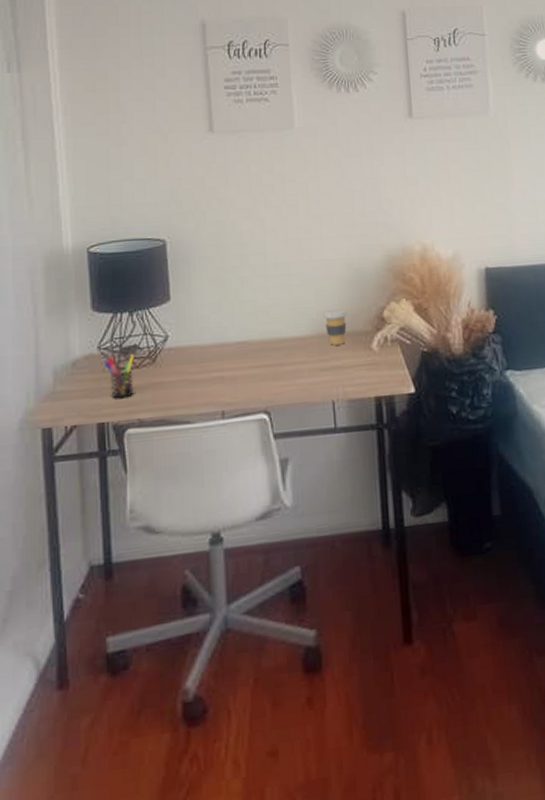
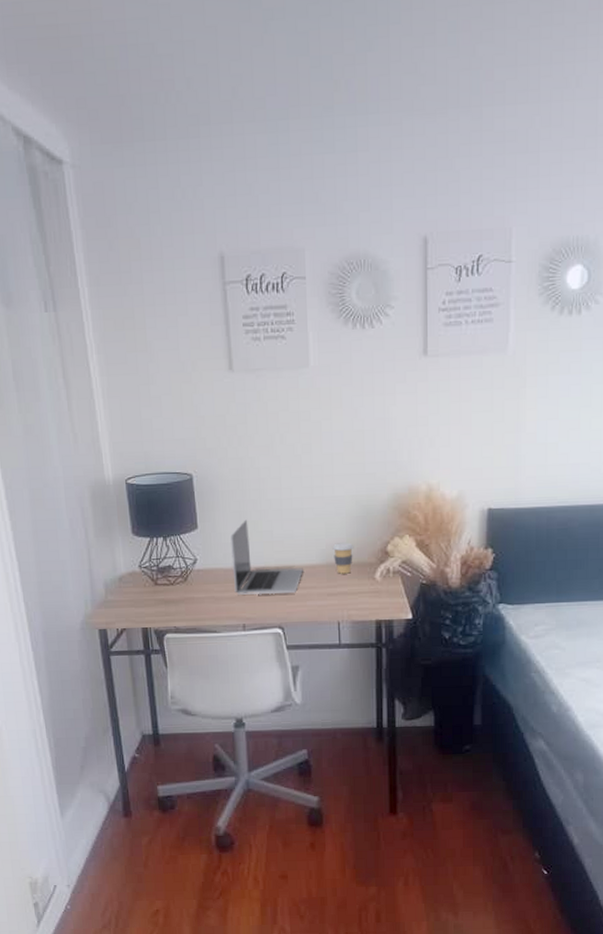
pen holder: present [103,354,134,399] -> none [144,573,170,609]
laptop: none [208,288,292,376] -> present [231,519,303,595]

